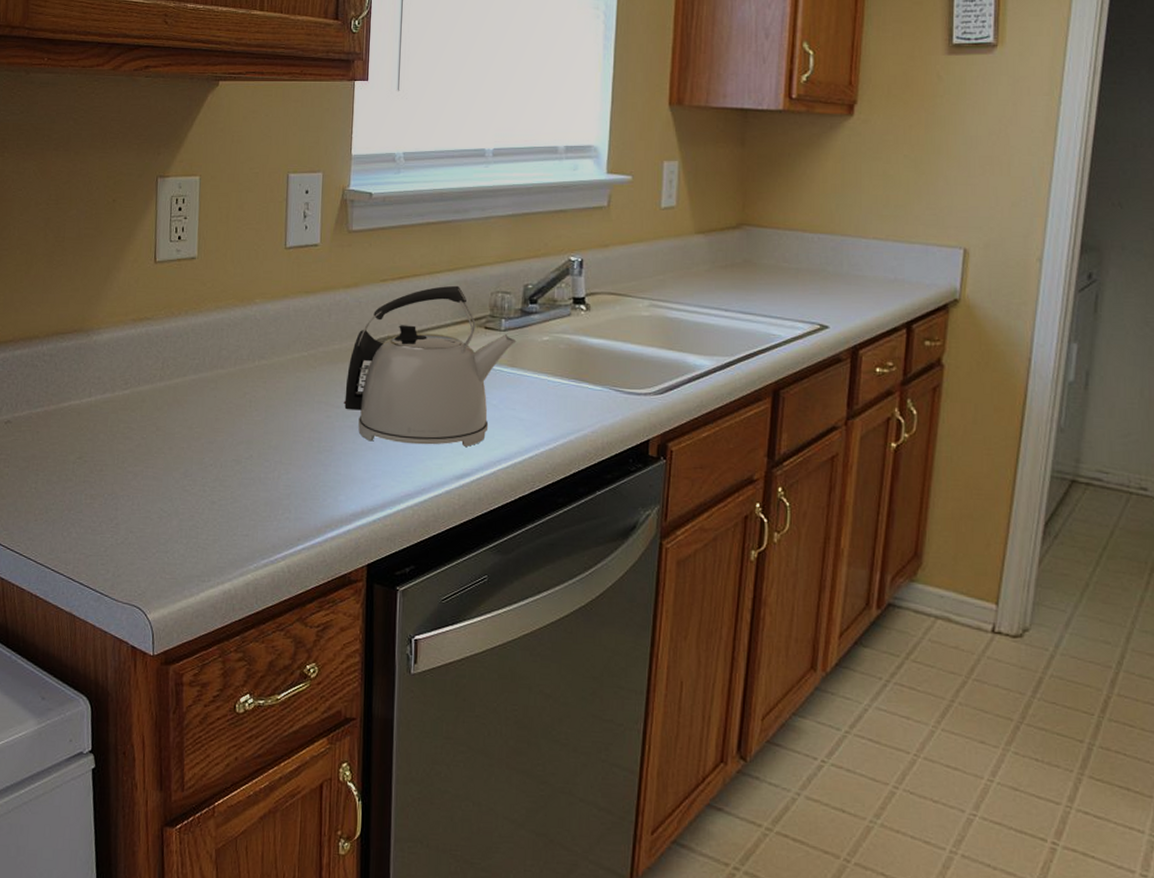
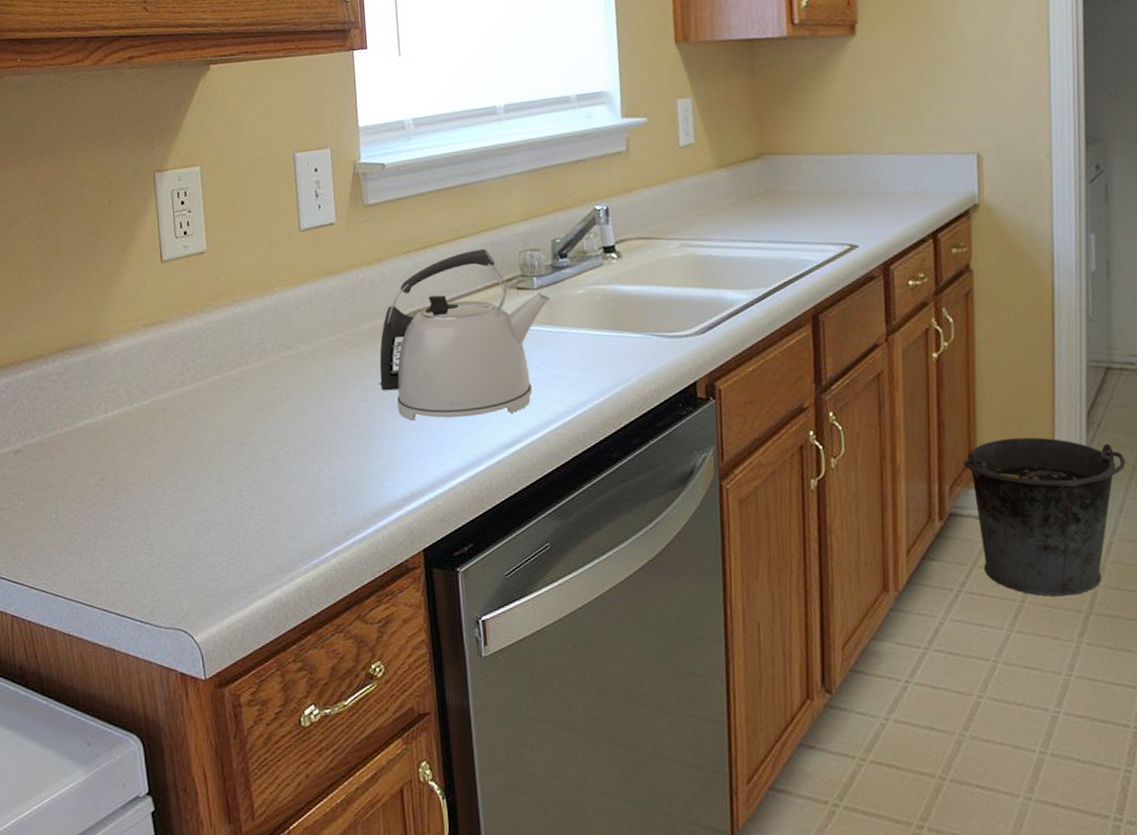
bucket: none [909,537,1080,703] -> present [963,437,1126,597]

